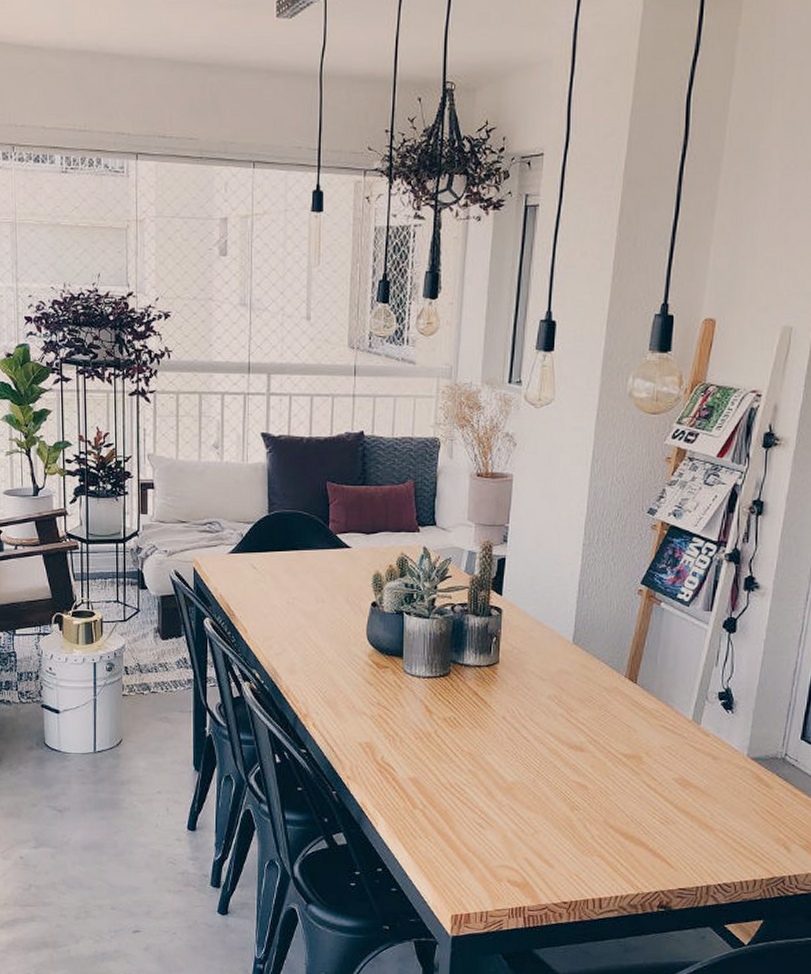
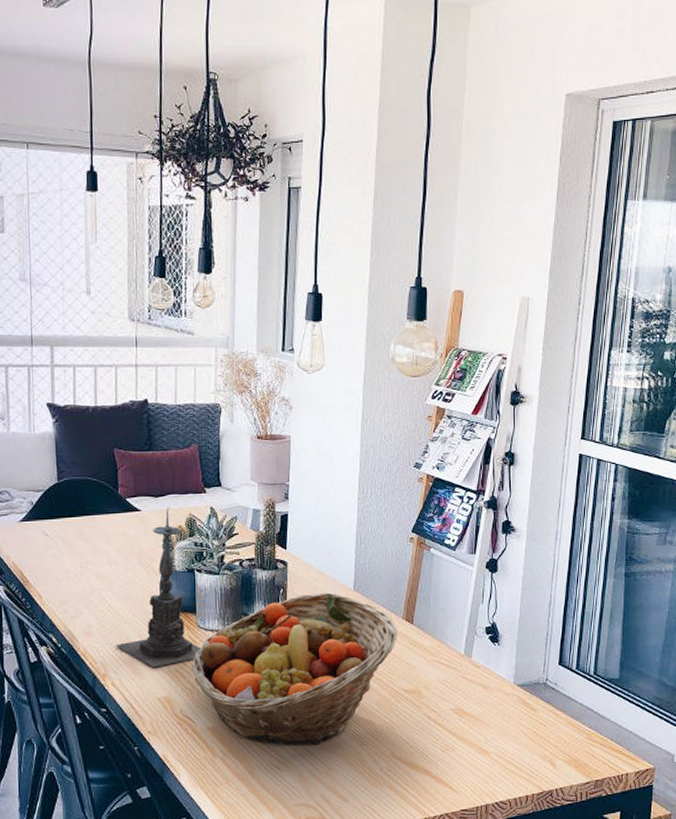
candle holder: none [318,546,407,711] -> present [115,508,202,668]
fruit basket: none [395,644,619,806] -> present [191,592,398,746]

